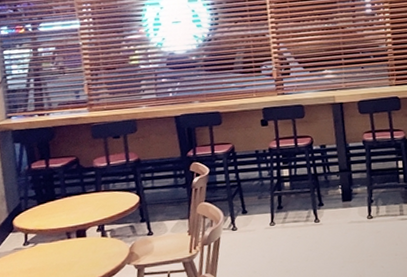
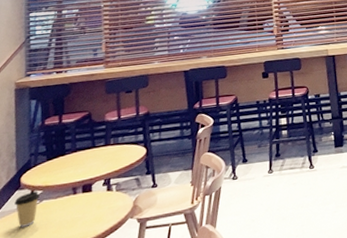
coffee cup: none [9,234,34,268] -> present [14,191,40,227]

